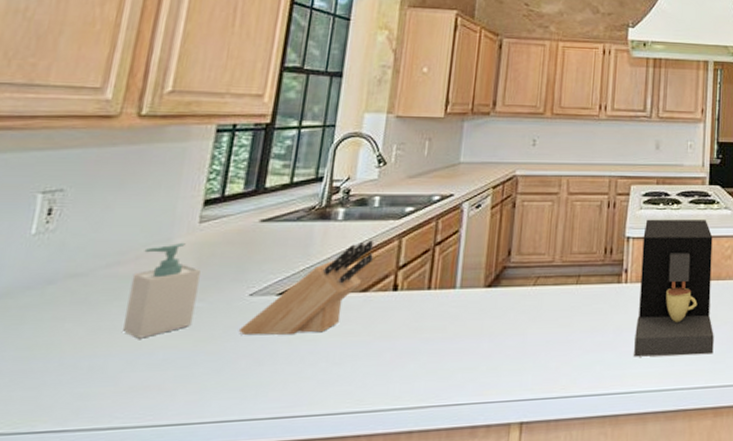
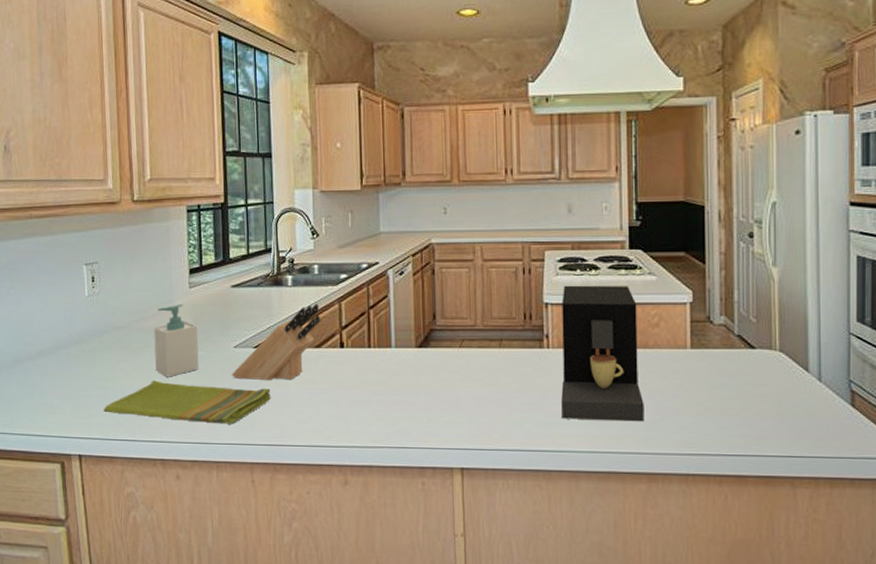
dish towel: none [20,343,291,397] -> present [103,379,271,424]

